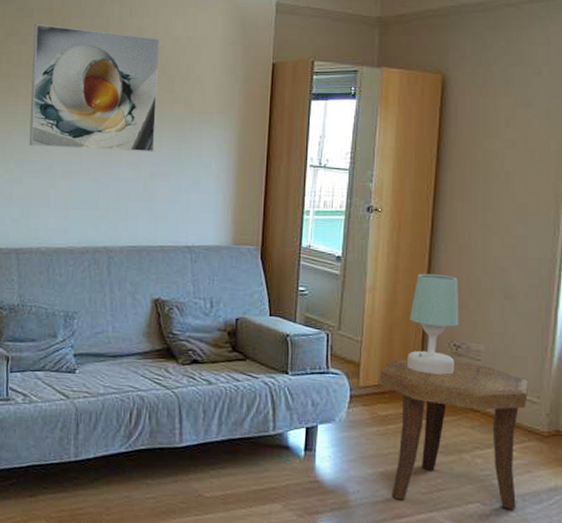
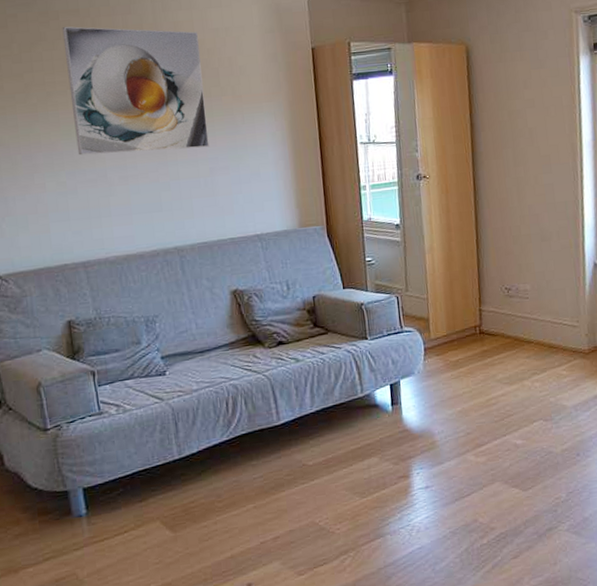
side table: present [379,359,529,510] -> none [446,302,571,432]
table lamp: present [406,273,459,375] -> none [465,227,509,318]

